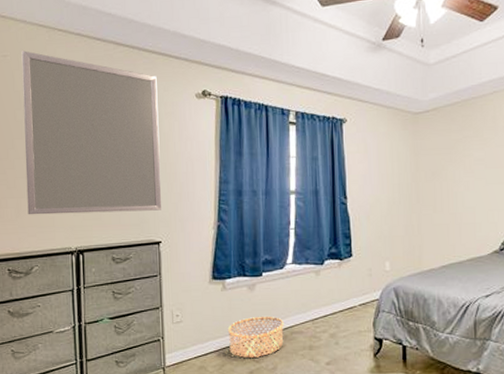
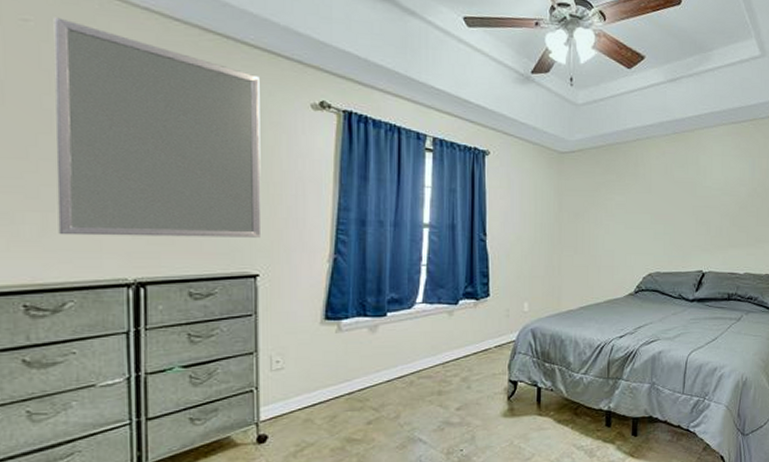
basket: present [227,317,285,358] -> none [342,361,411,407]

